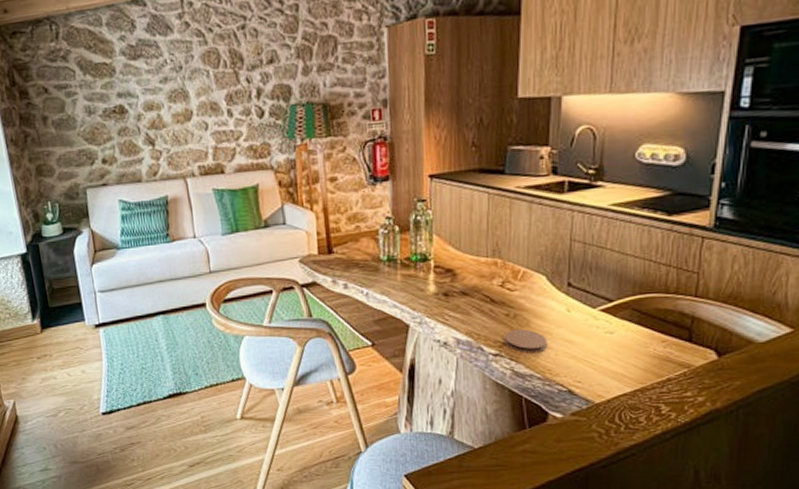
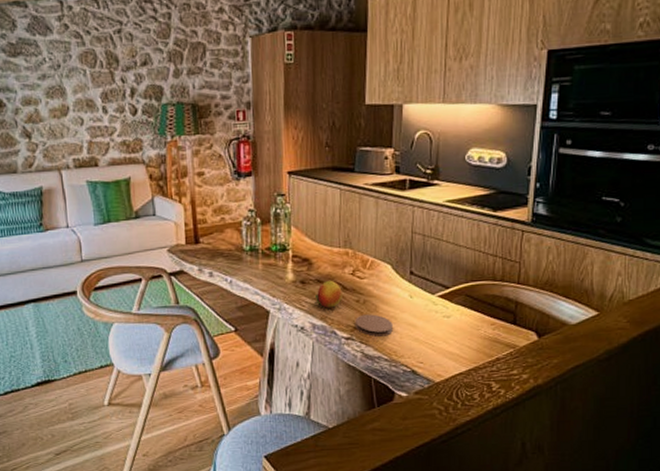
fruit: none [460,292,490,322] -> present [316,280,342,308]

